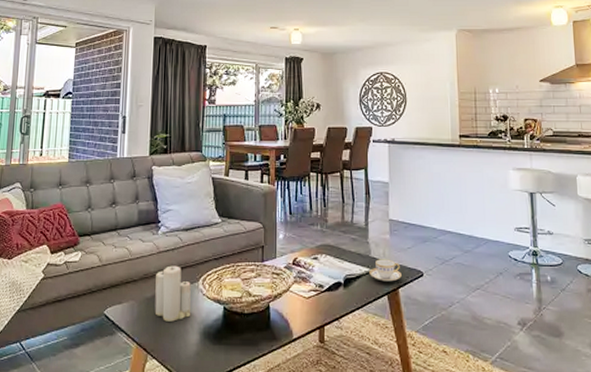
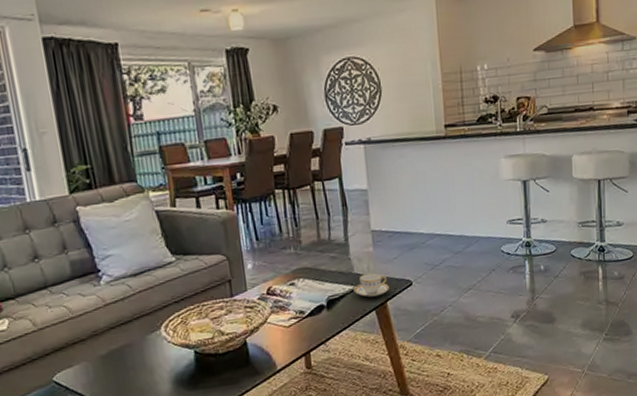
candle: present [154,263,191,322] -> none [107,314,158,377]

